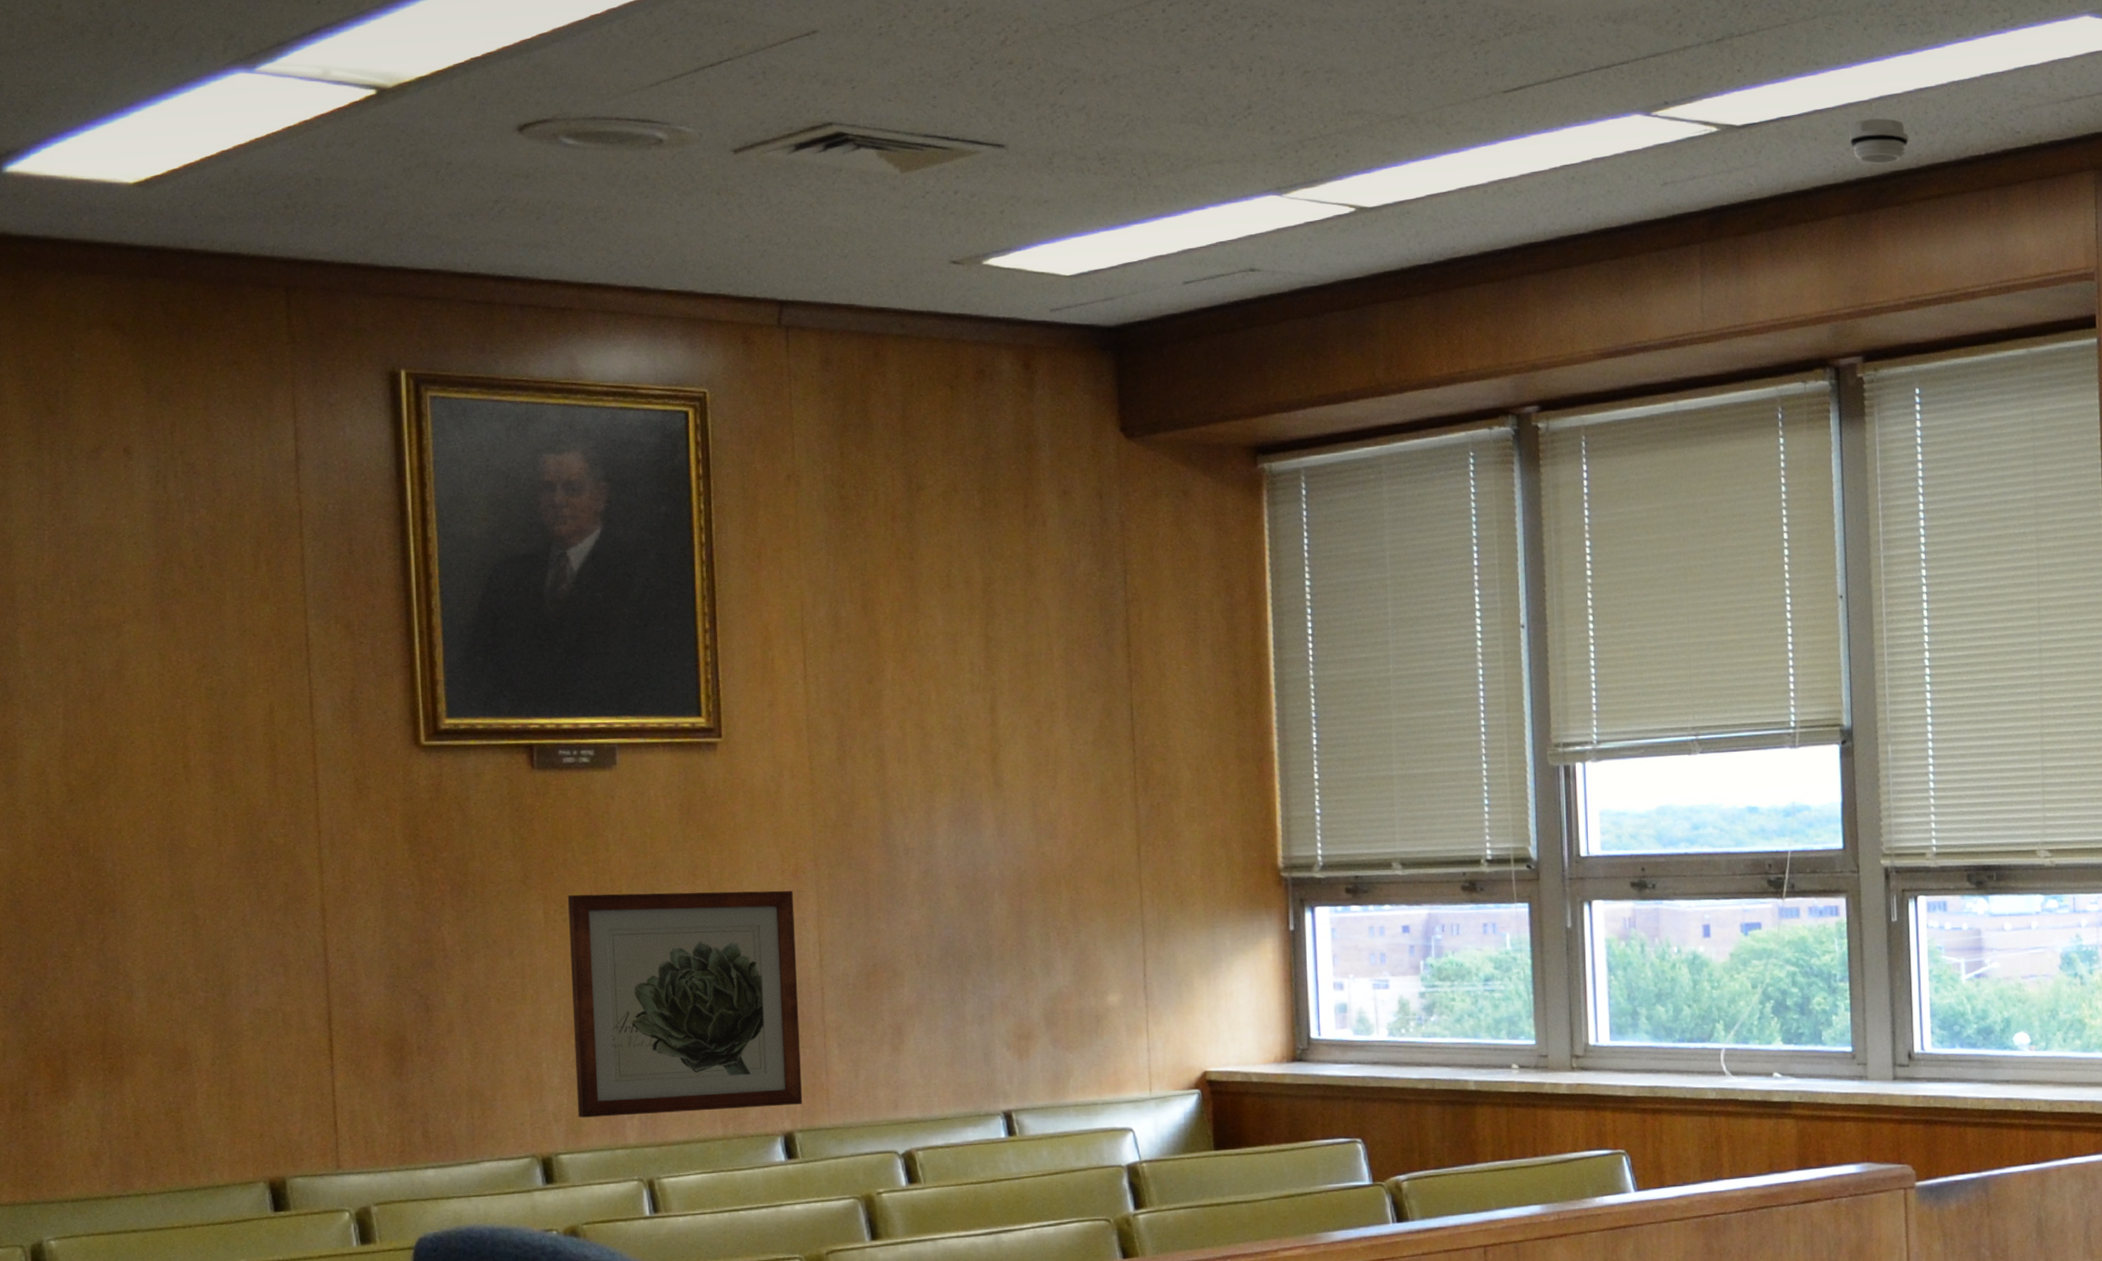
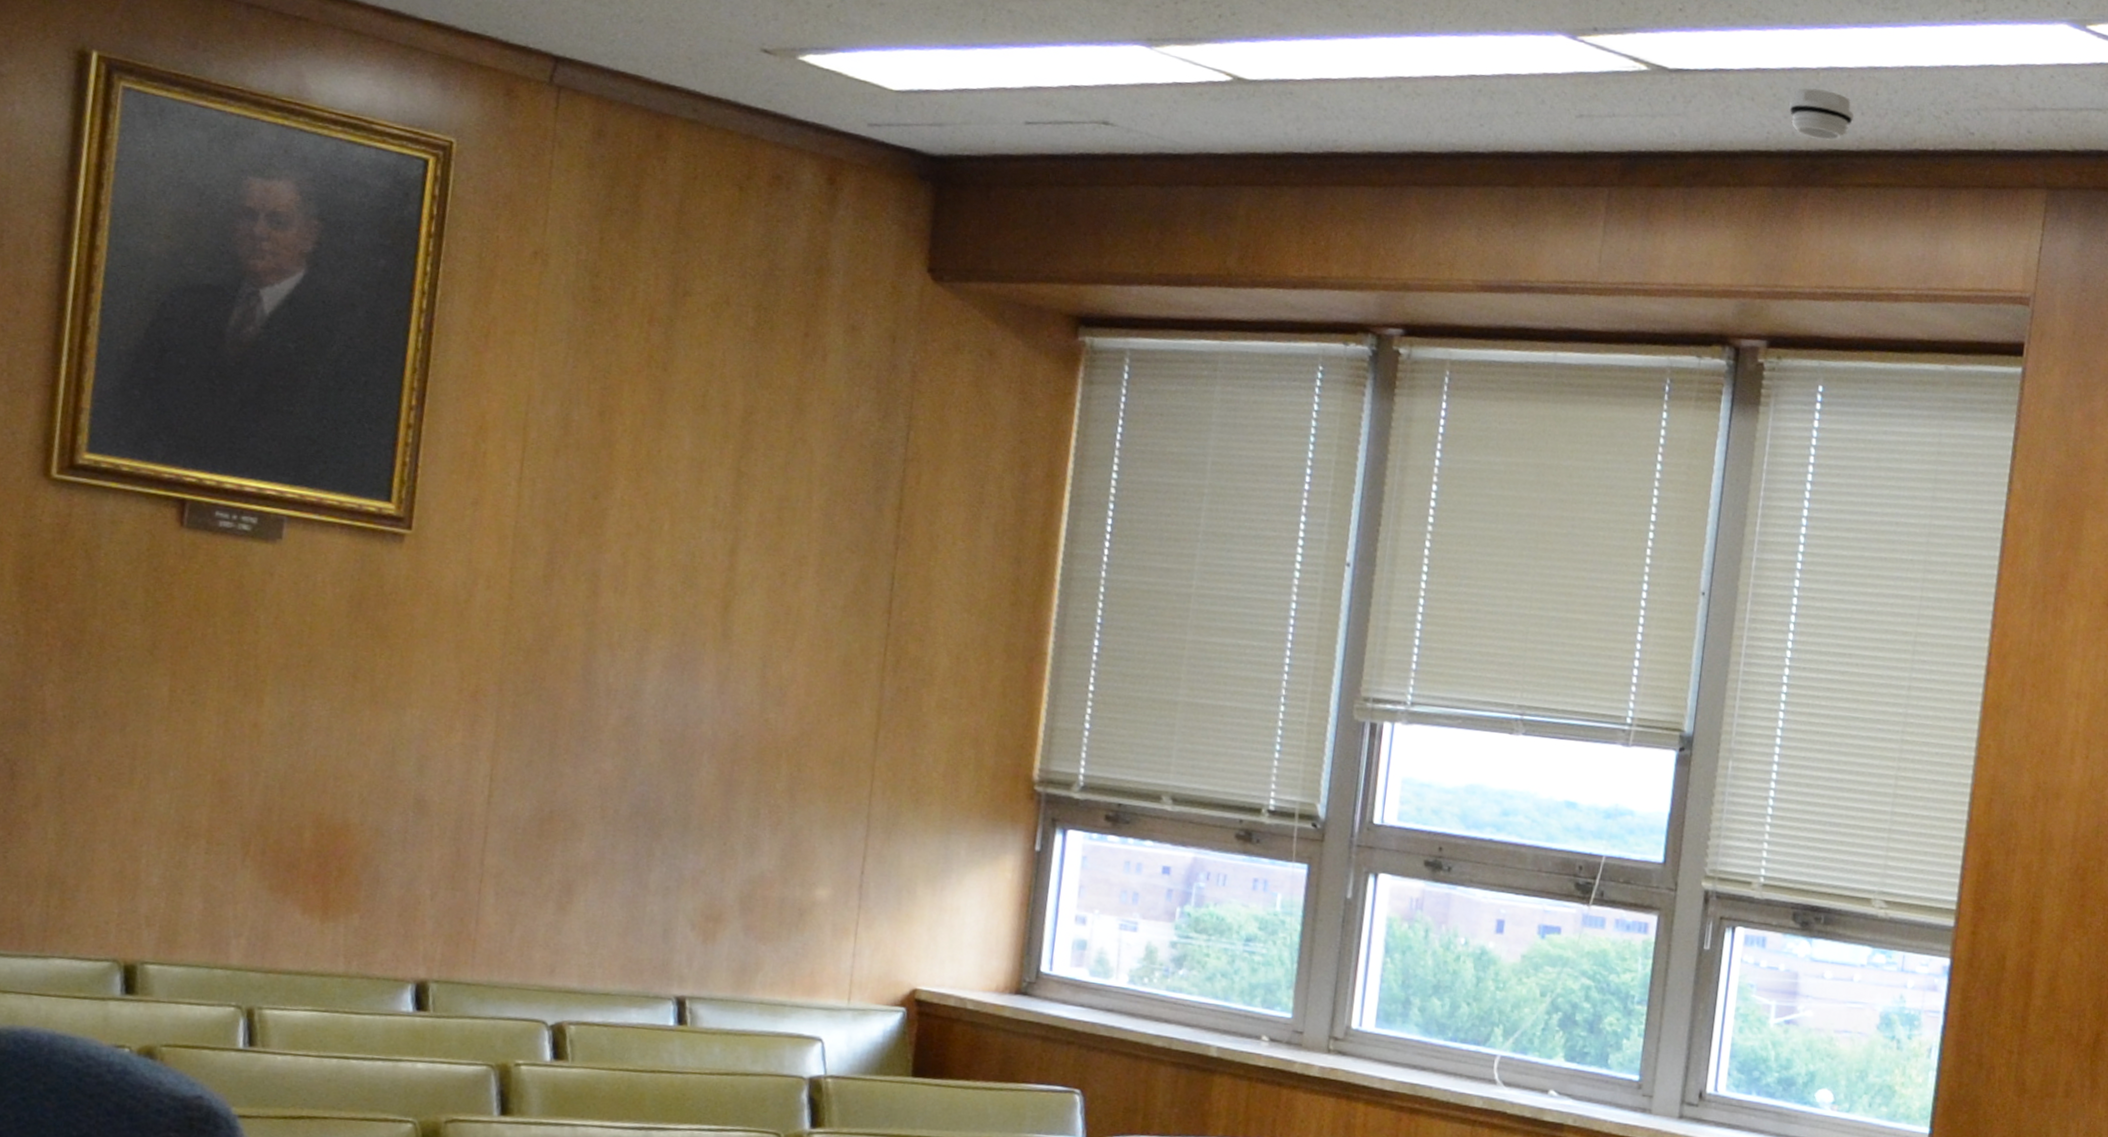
wall art: present [567,890,803,1118] -> none [175,676,469,952]

